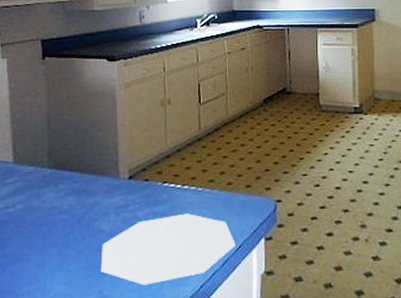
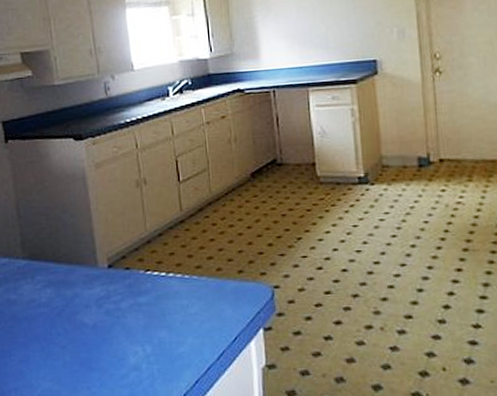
plate: present [100,213,236,285] -> none [86,303,231,381]

